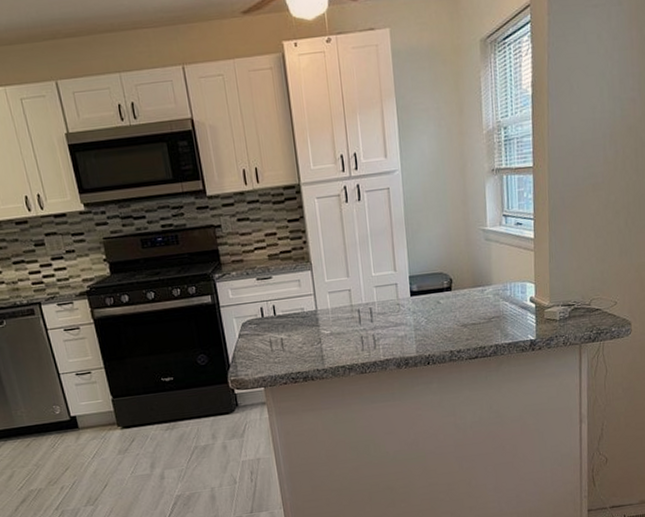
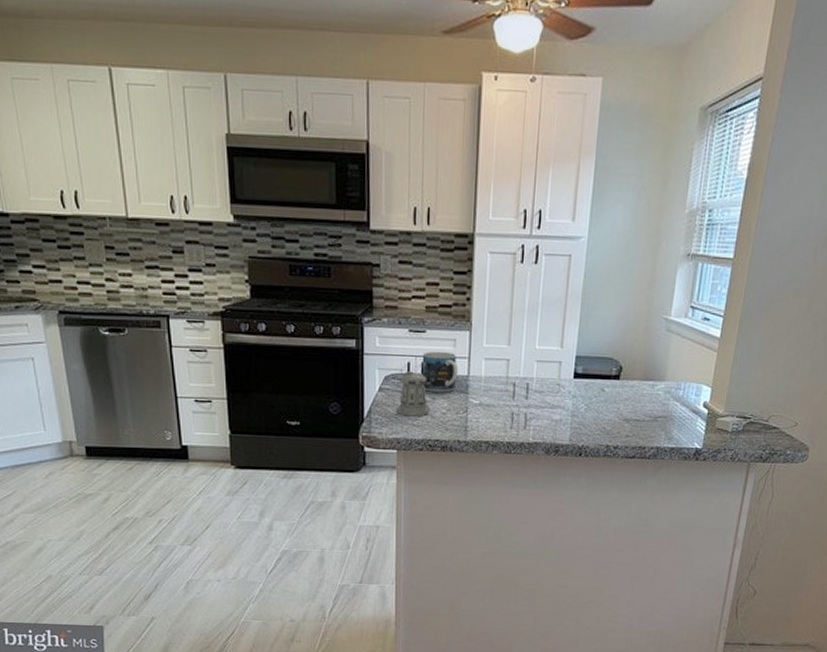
pepper shaker: none [257,314,288,356] -> present [396,371,432,417]
mug: none [272,292,307,331] -> present [421,351,459,393]

